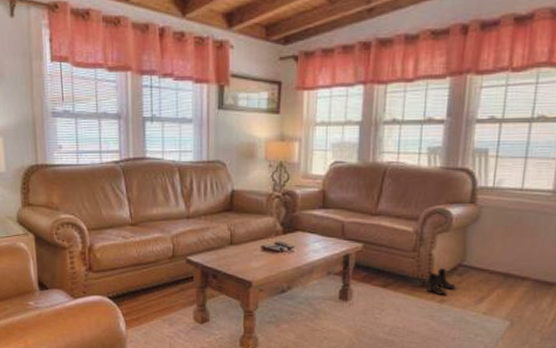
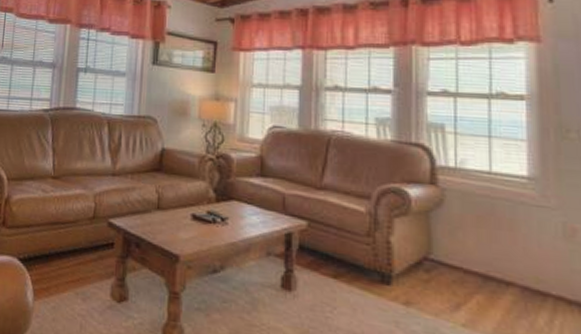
boots: present [426,267,456,295] -> none [386,259,424,296]

